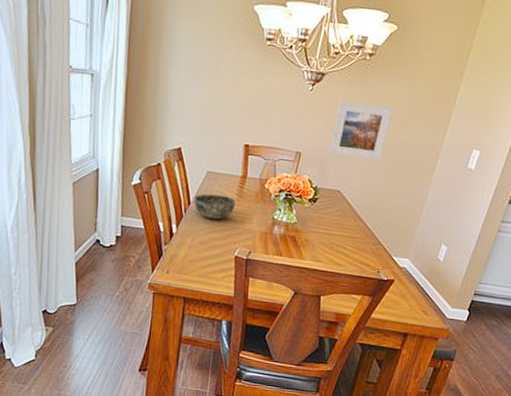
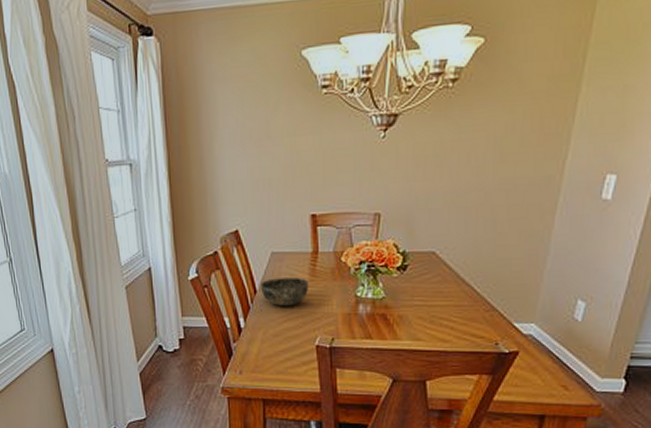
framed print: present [329,101,394,162] -> none [415,140,492,210]

